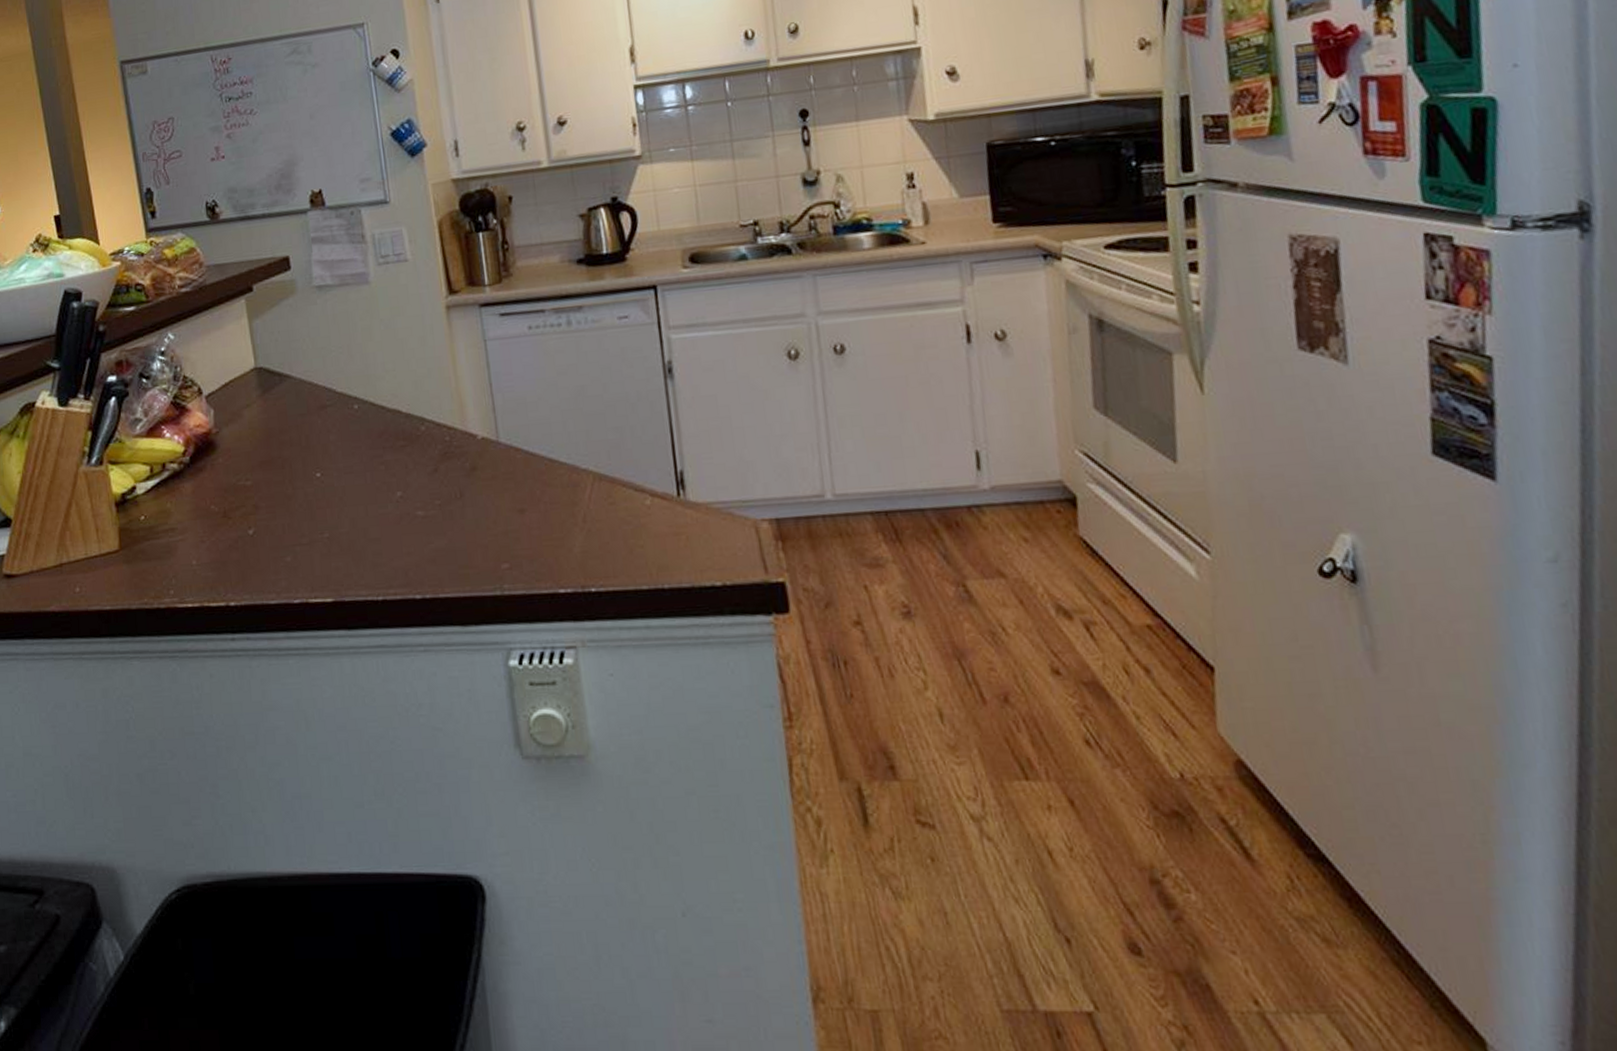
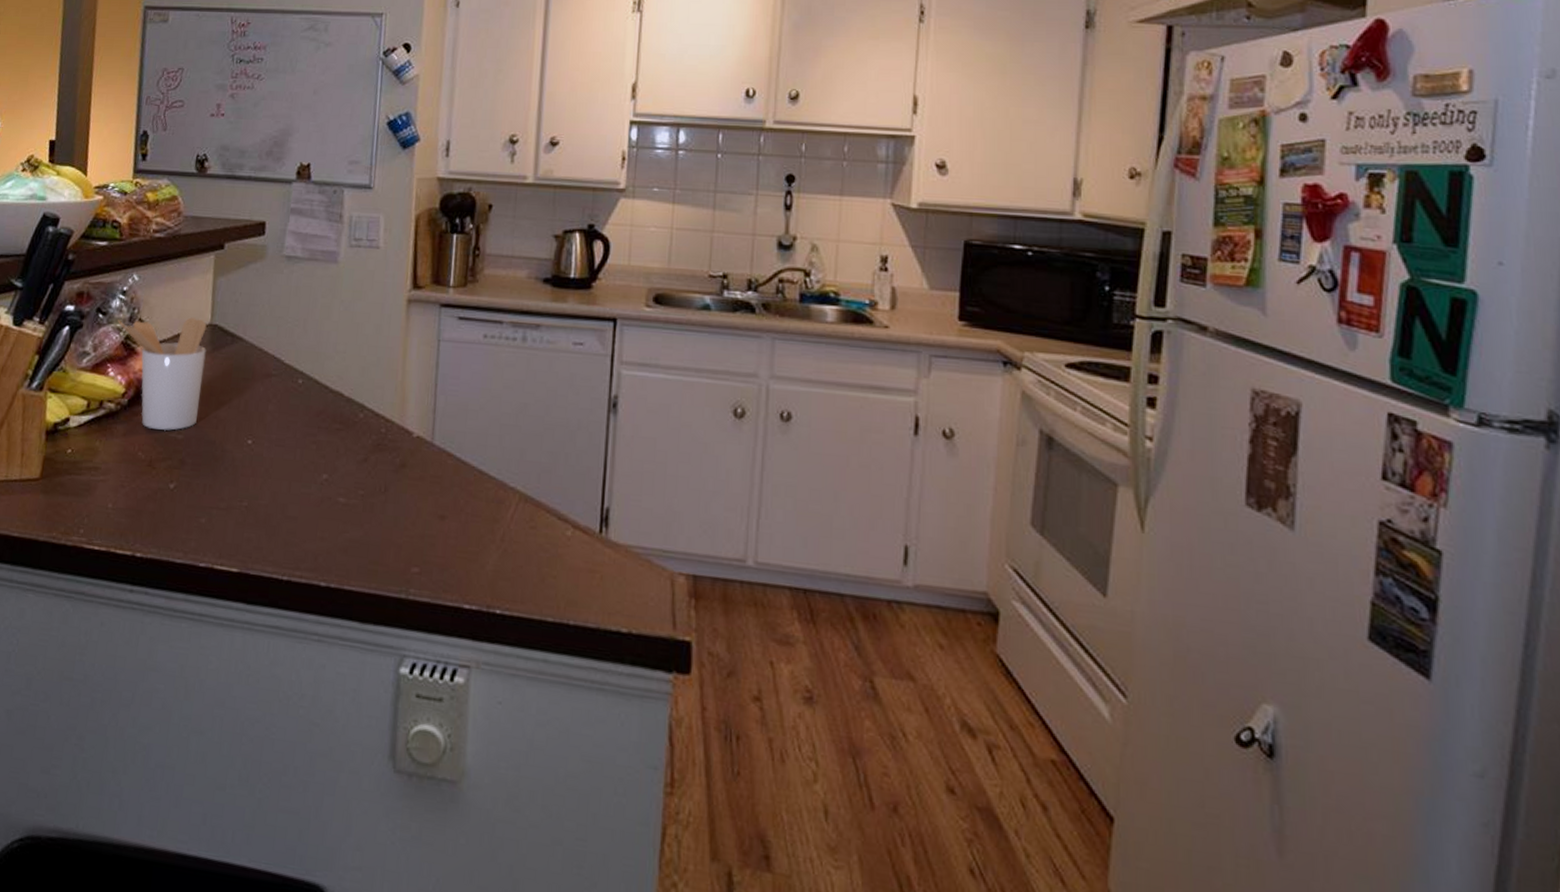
utensil holder: none [161,364,262,481] -> present [117,317,207,431]

